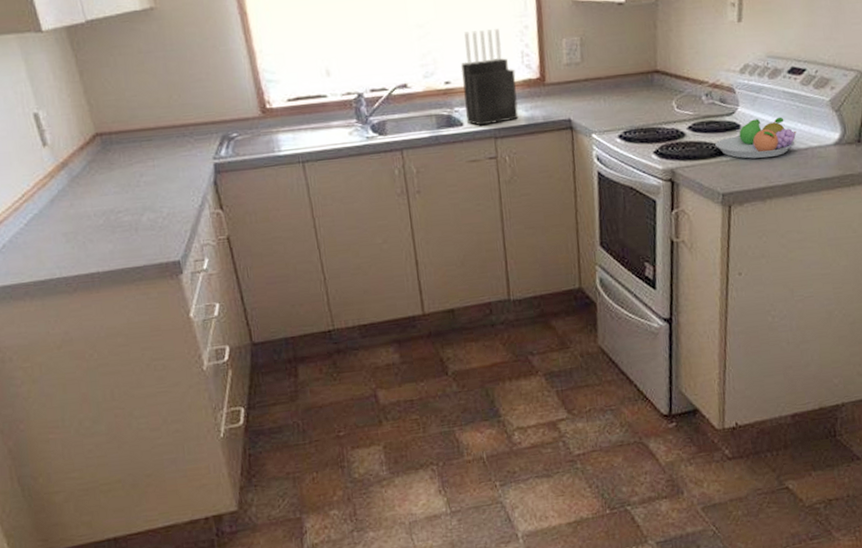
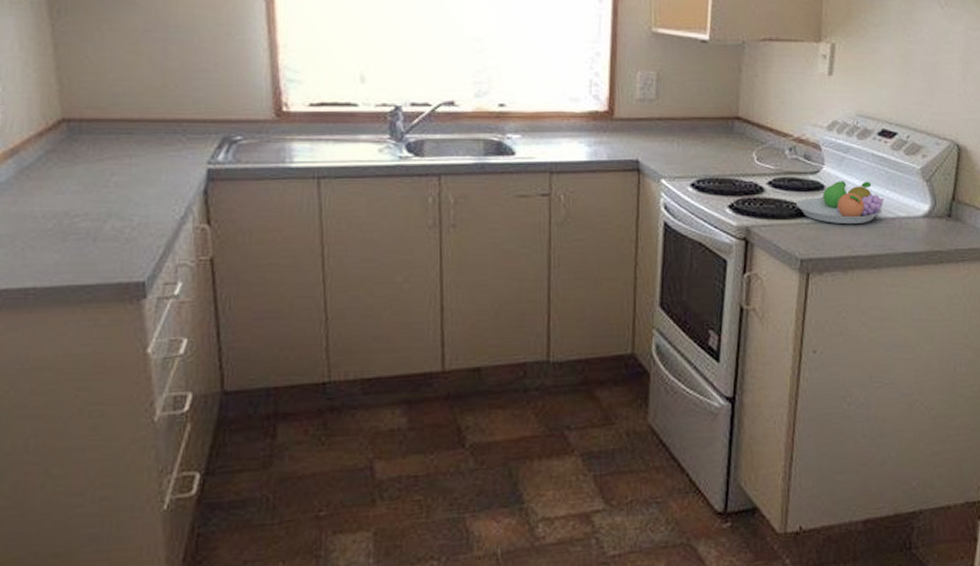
knife block: present [461,29,519,126] -> none [519,51,581,157]

